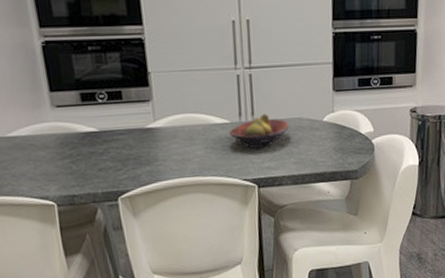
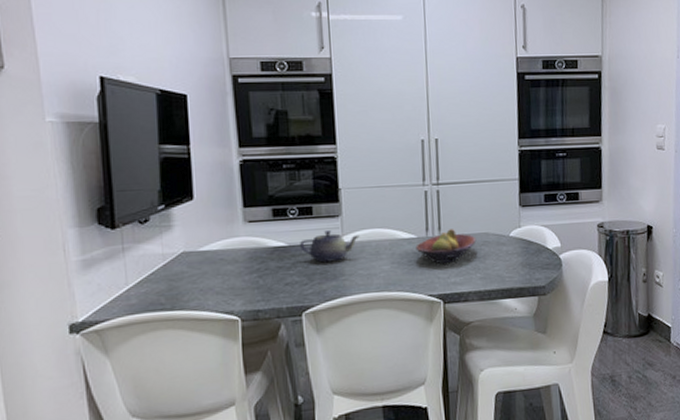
teapot: none [111,116,172,148] -> present [300,230,360,263]

